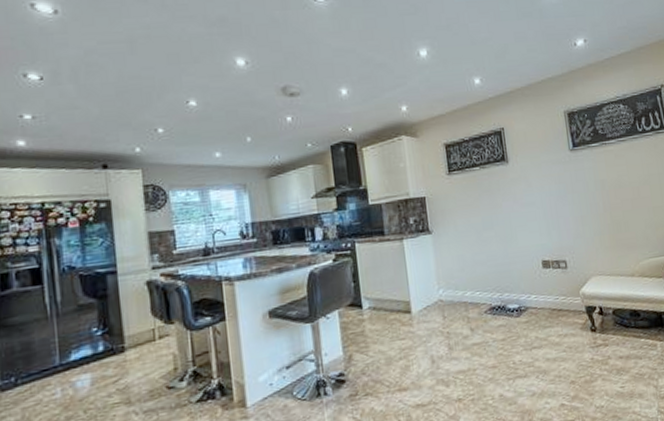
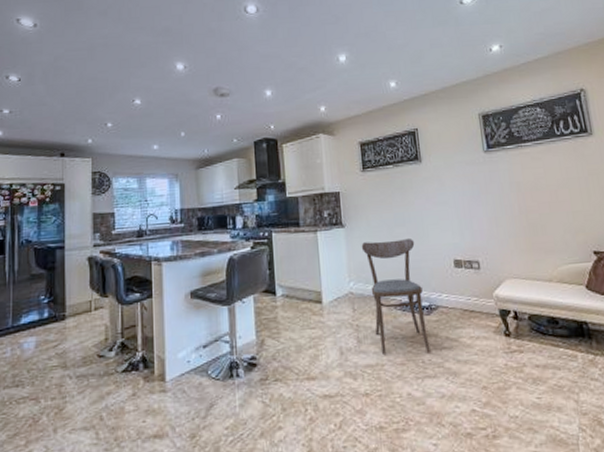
dining chair: none [449,242,521,361] -> present [361,239,430,356]

